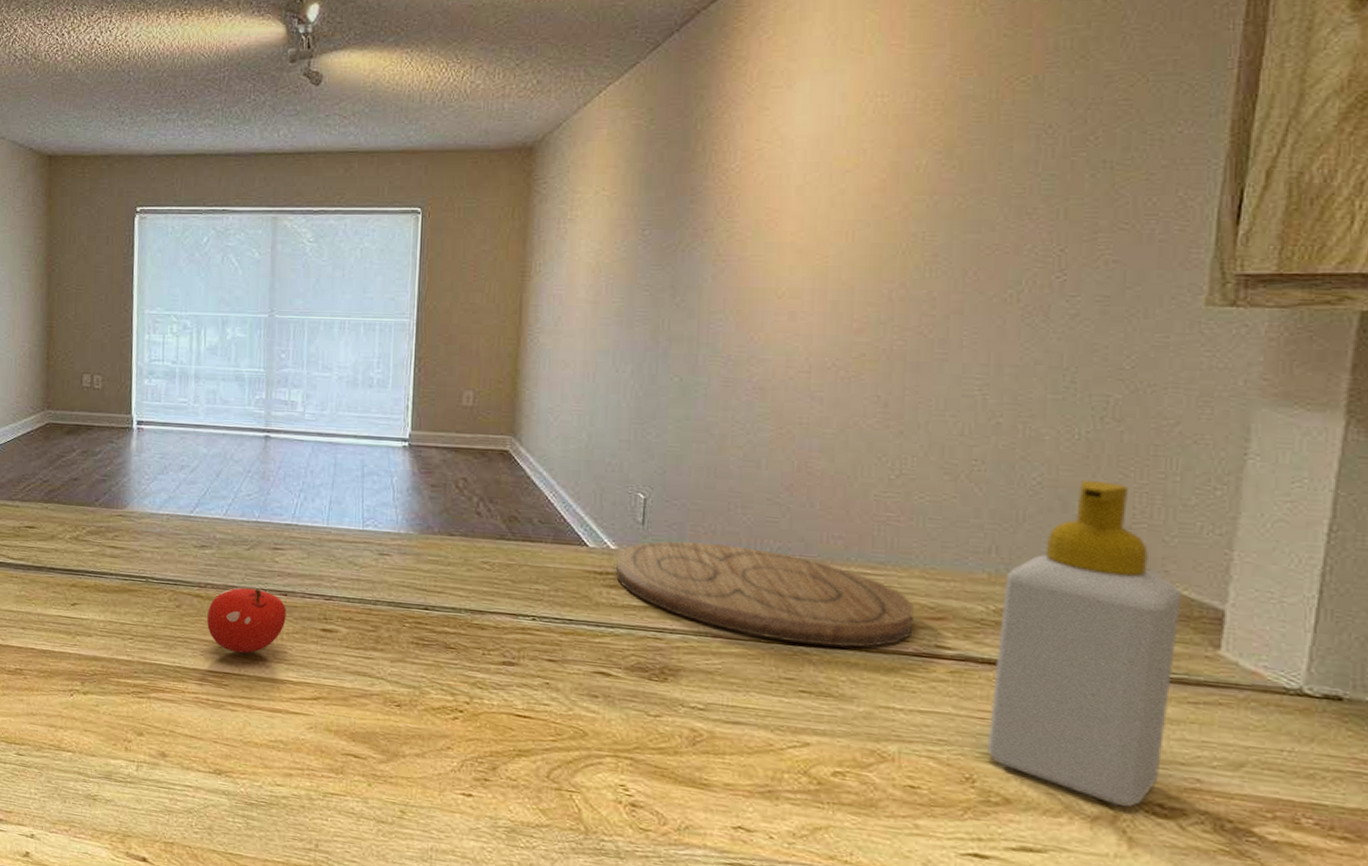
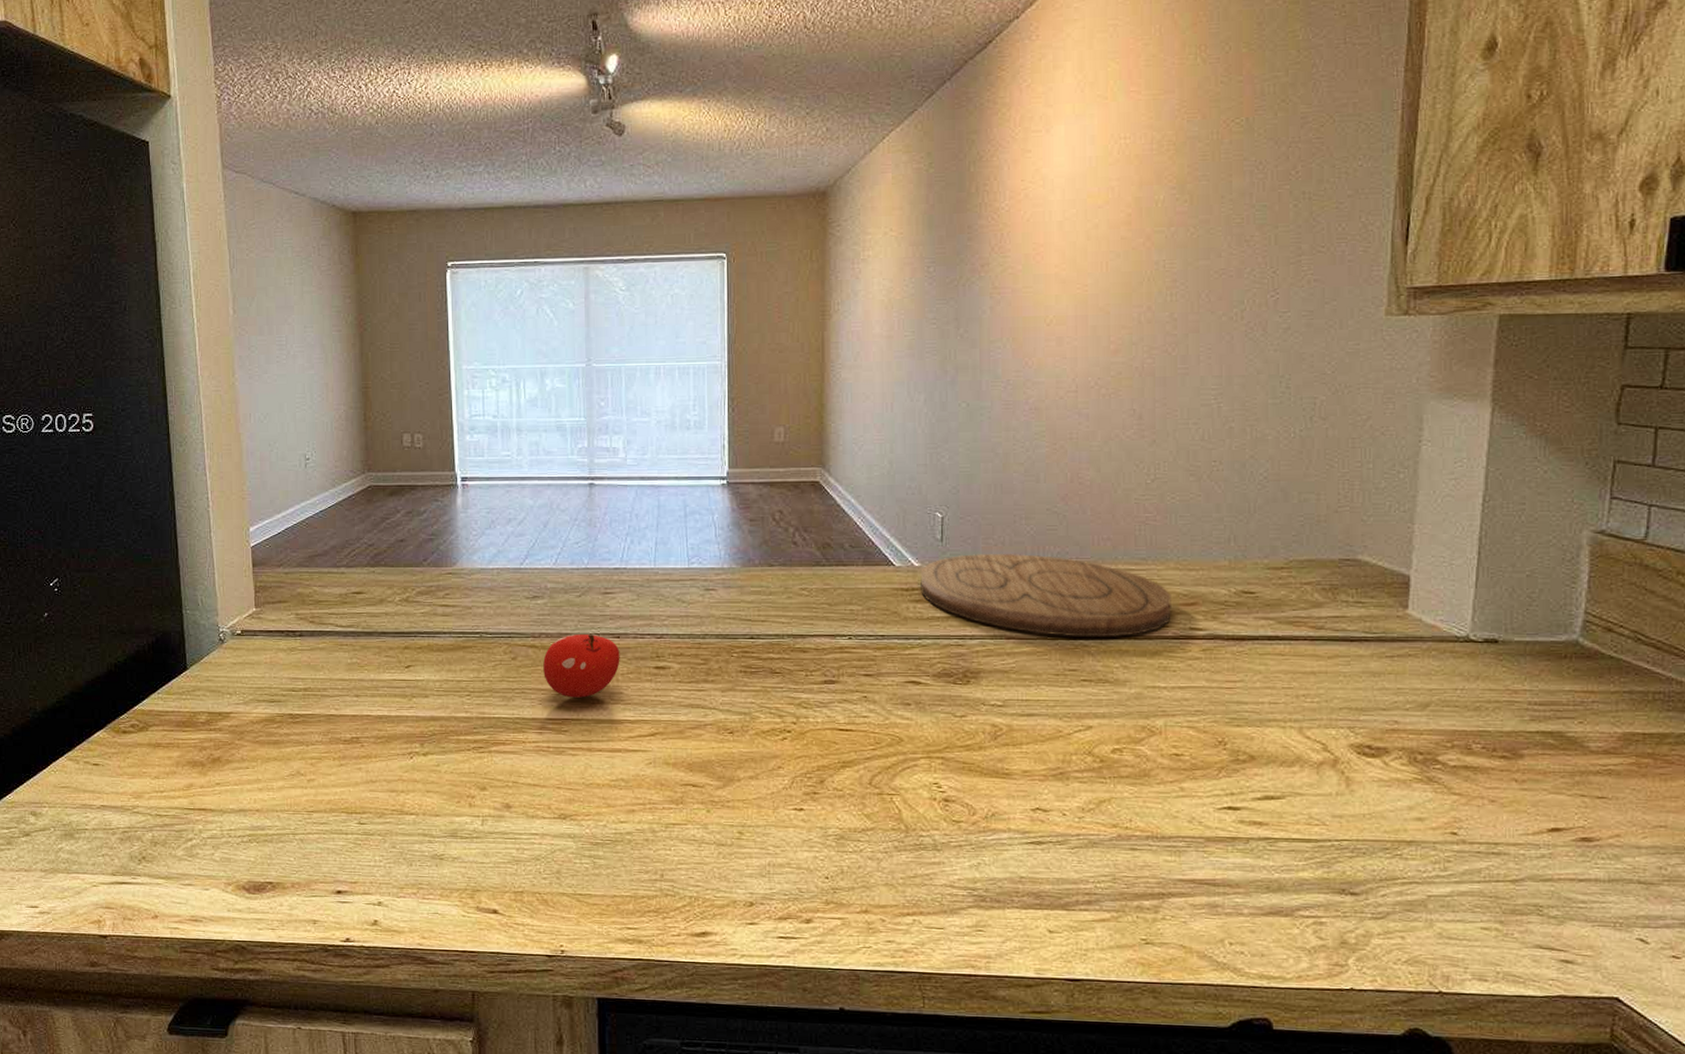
soap bottle: present [986,481,1183,808] -> none [1234,473,1379,752]

